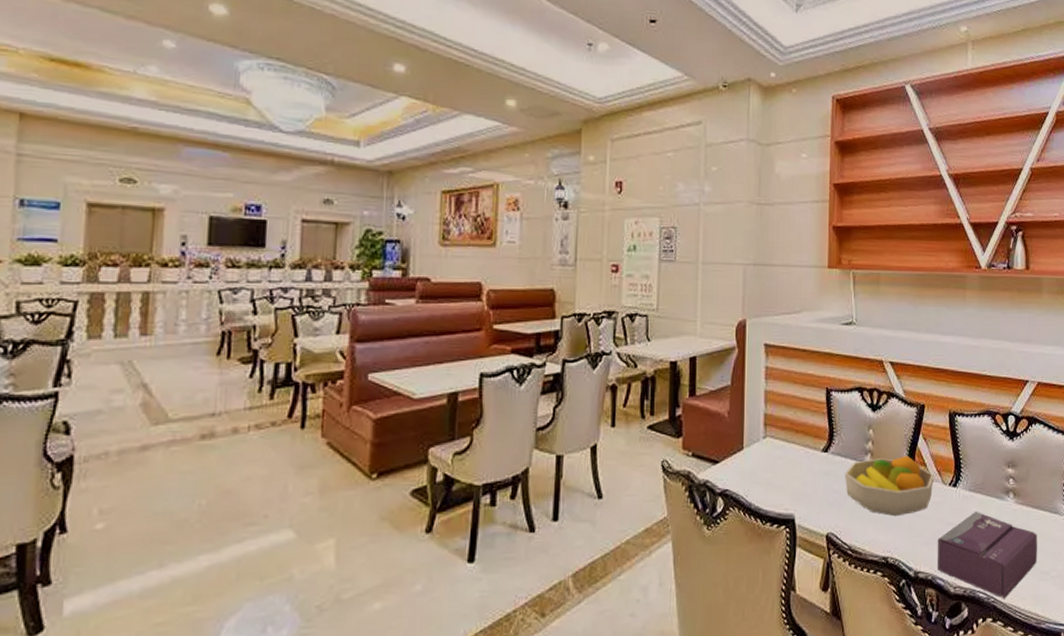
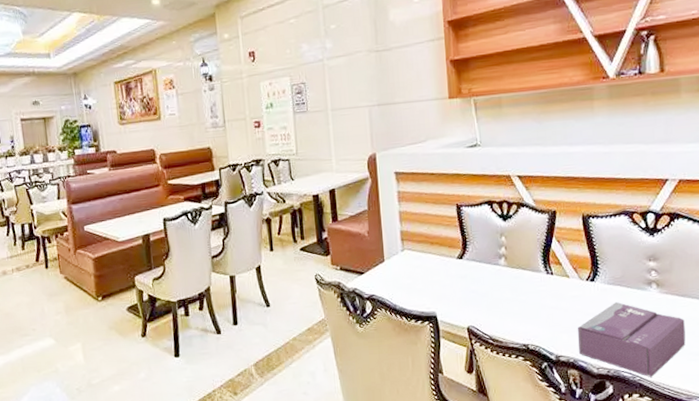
fruit bowl: present [844,455,934,517] -> none [480,256,571,310]

